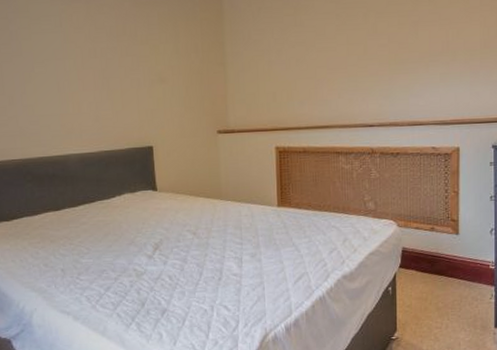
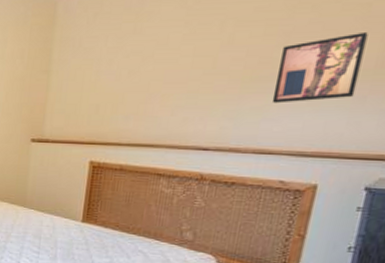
wall art: none [414,19,471,82] -> present [271,31,368,104]

